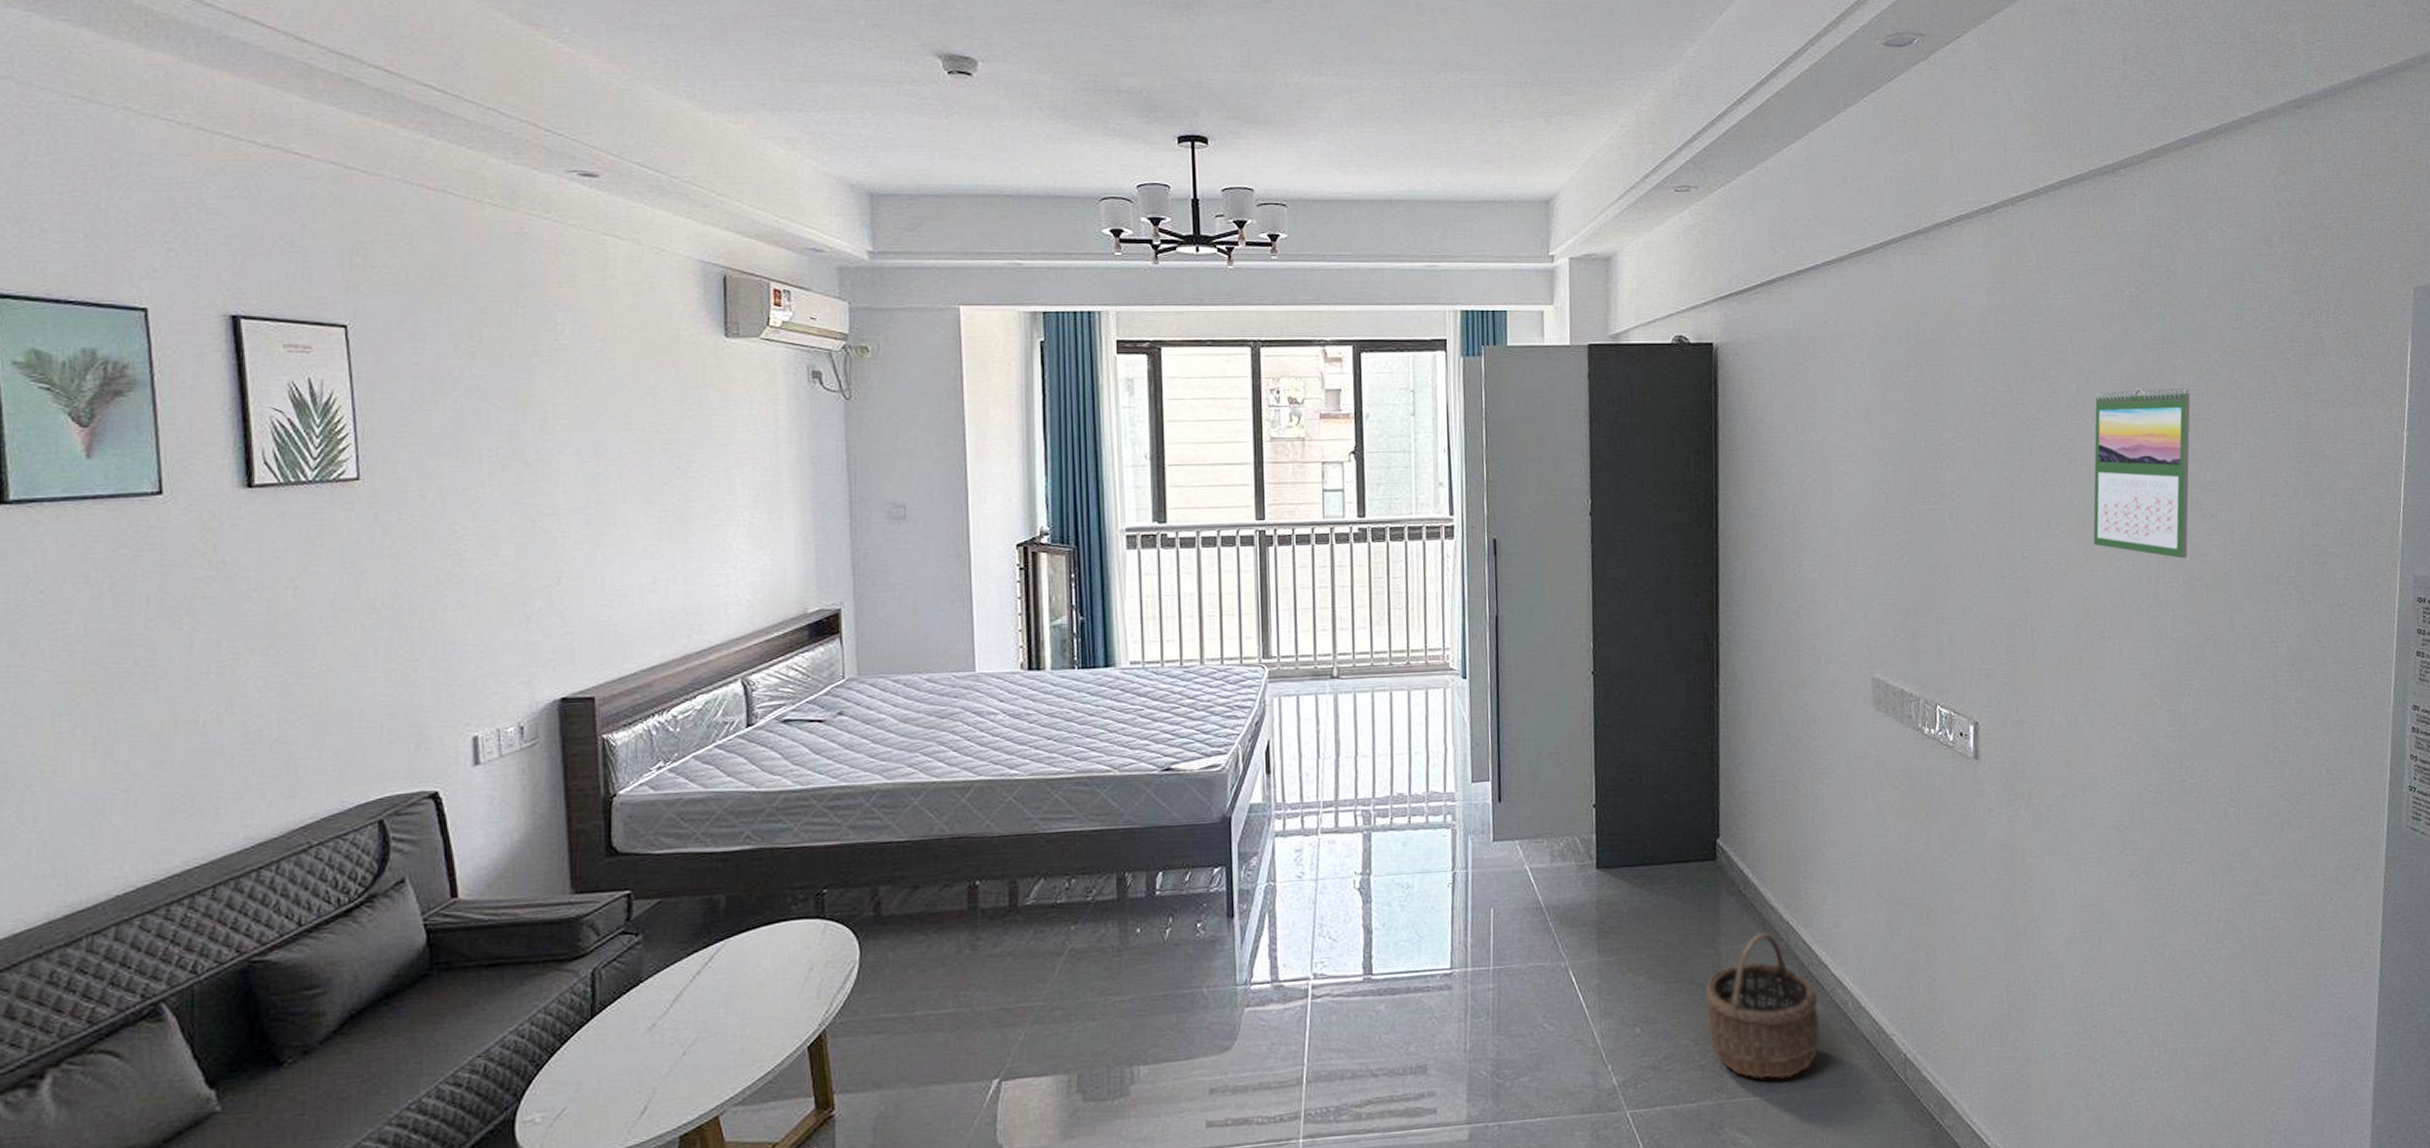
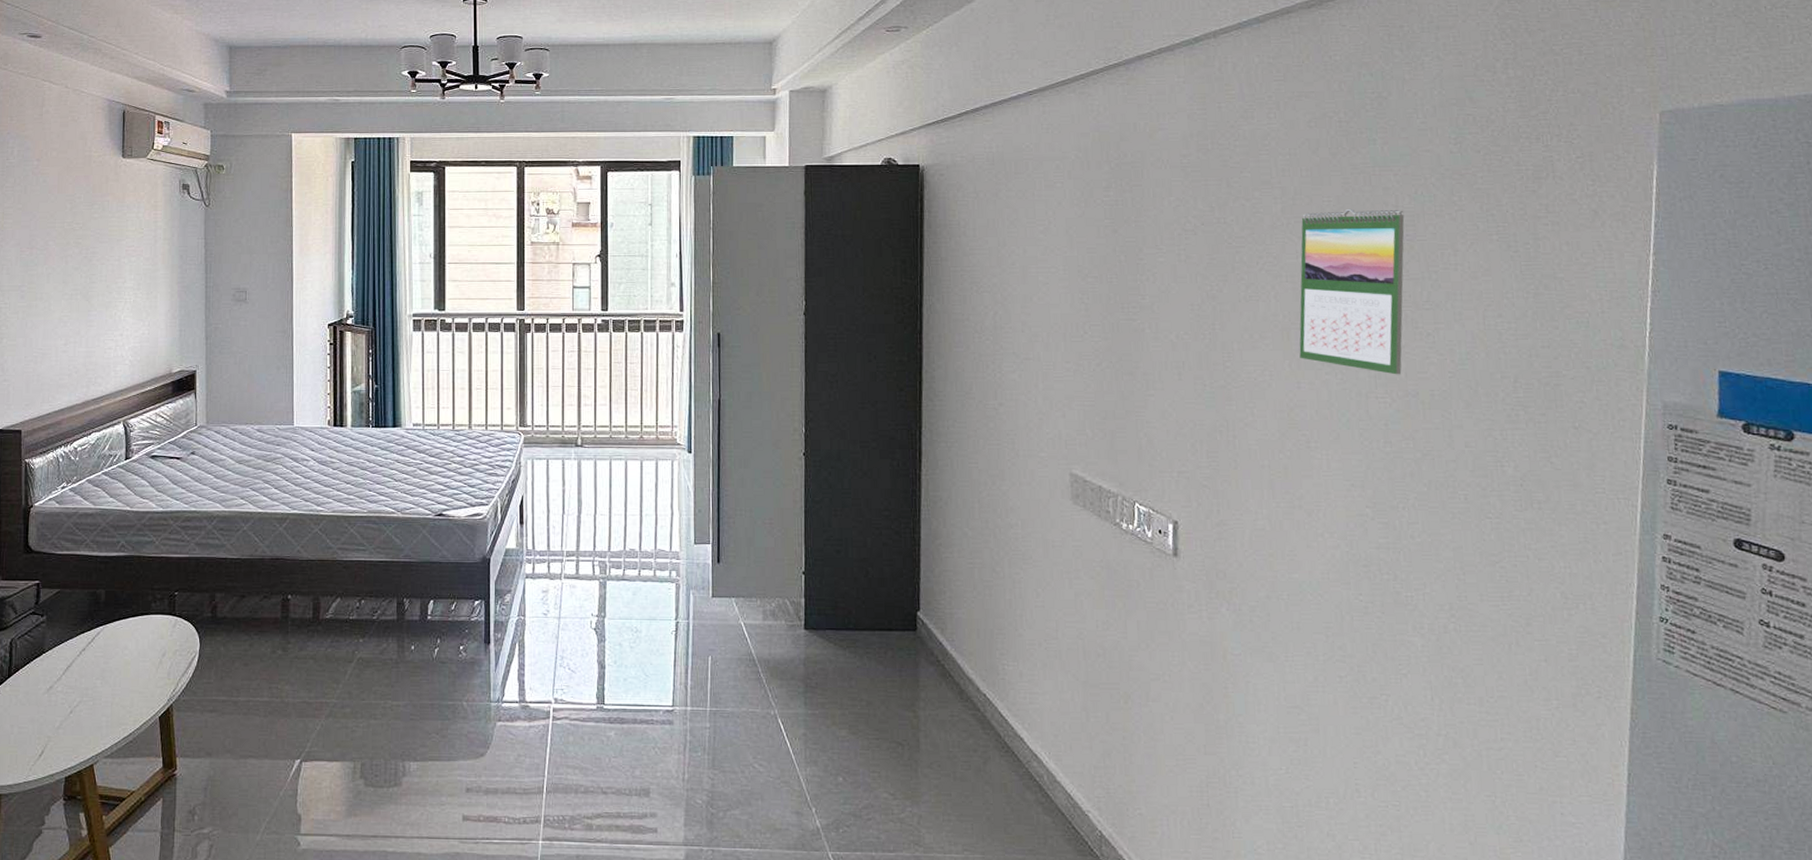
wicker basket: present [1705,932,1820,1079] -> none [905,701,1015,840]

